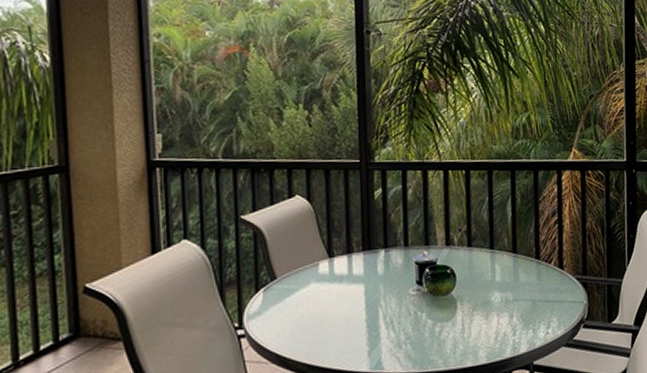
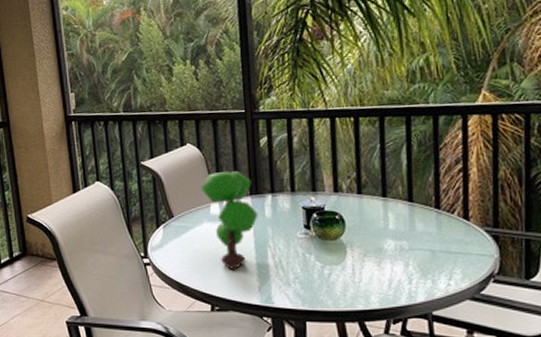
plant: none [309,225,370,335] -> present [201,170,258,269]

